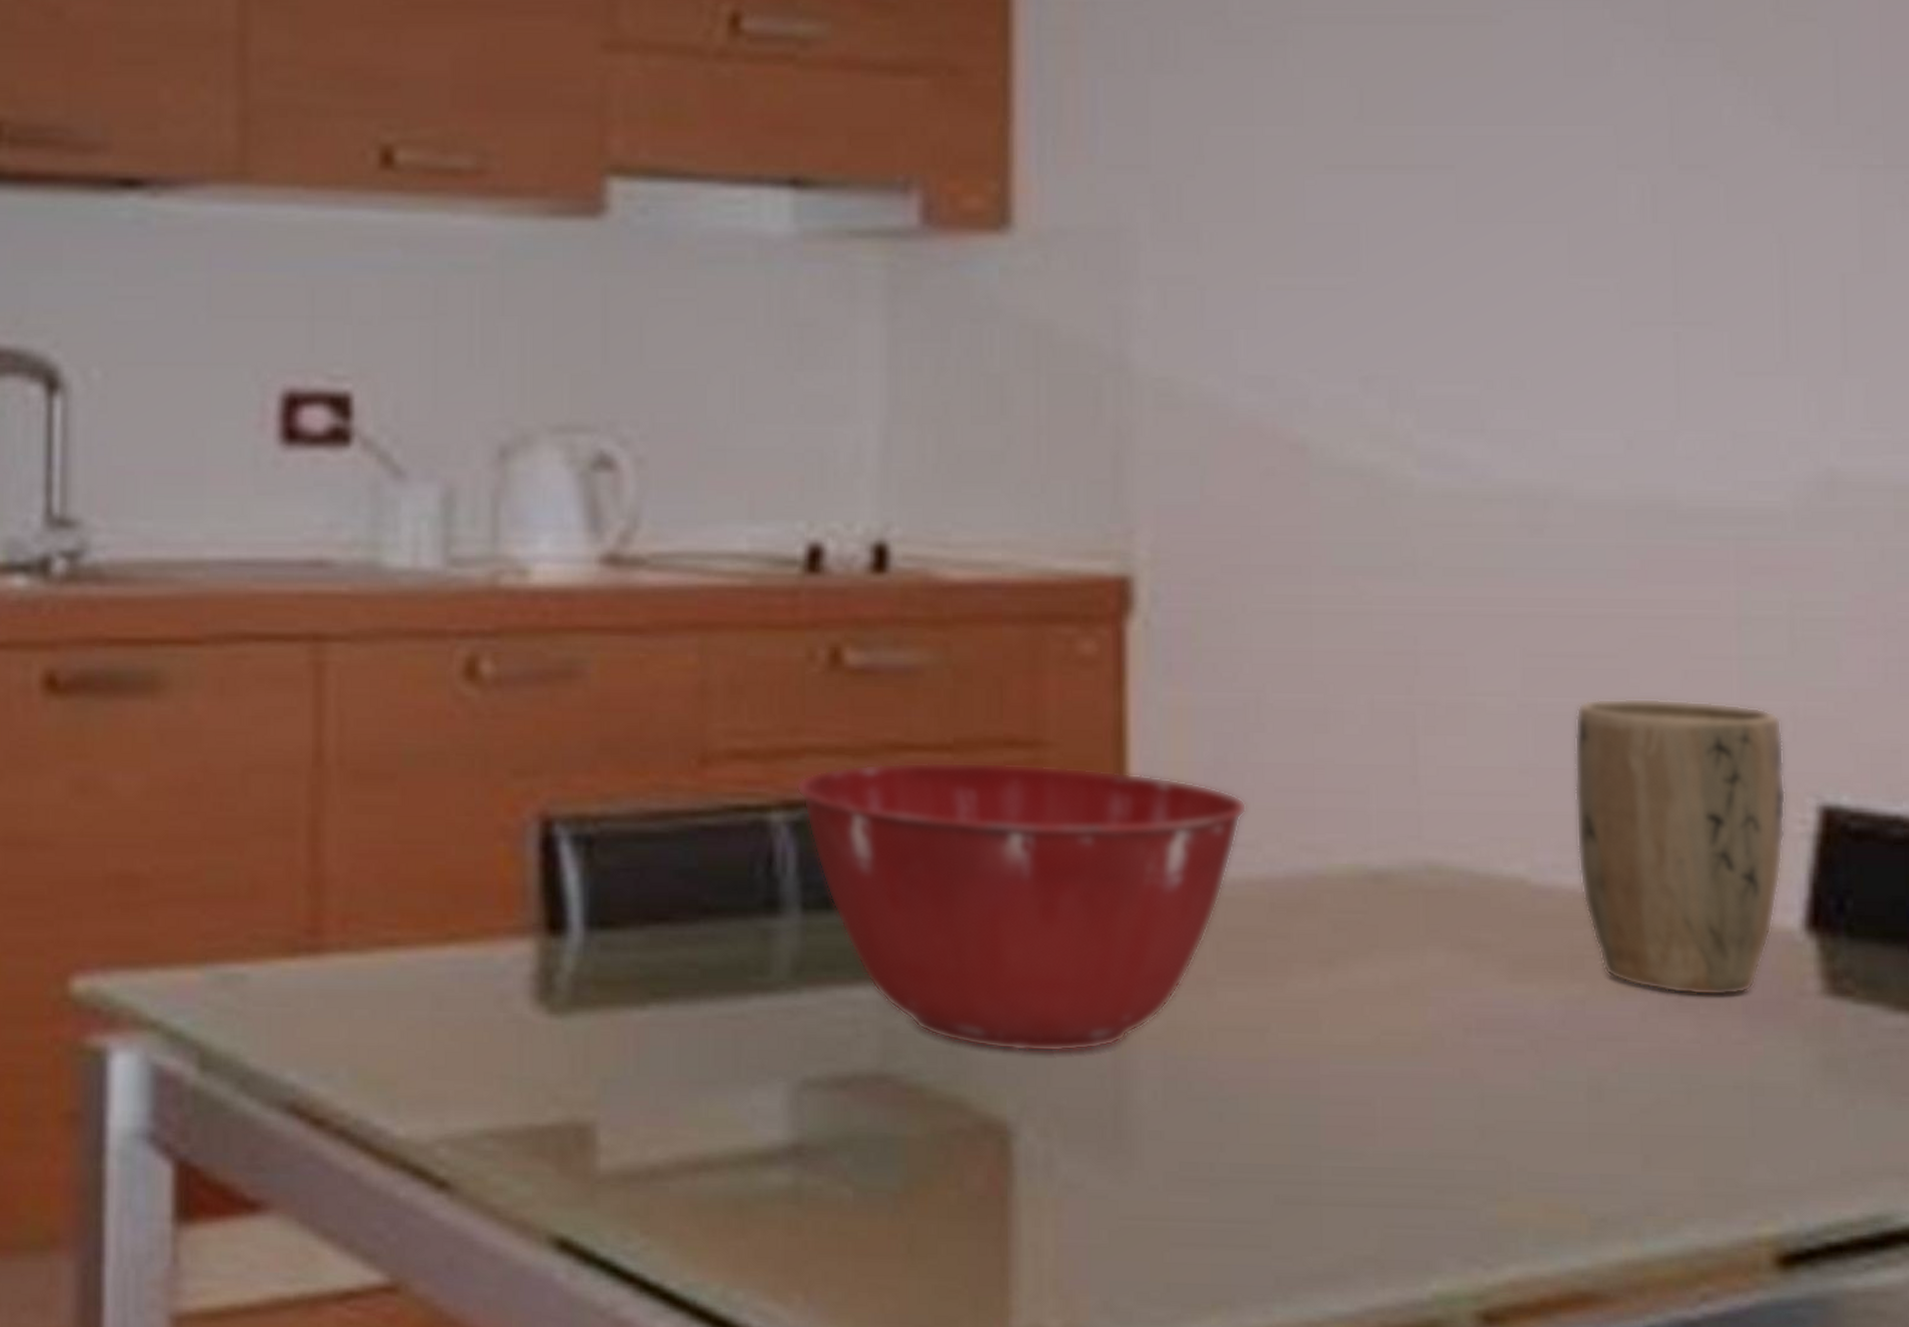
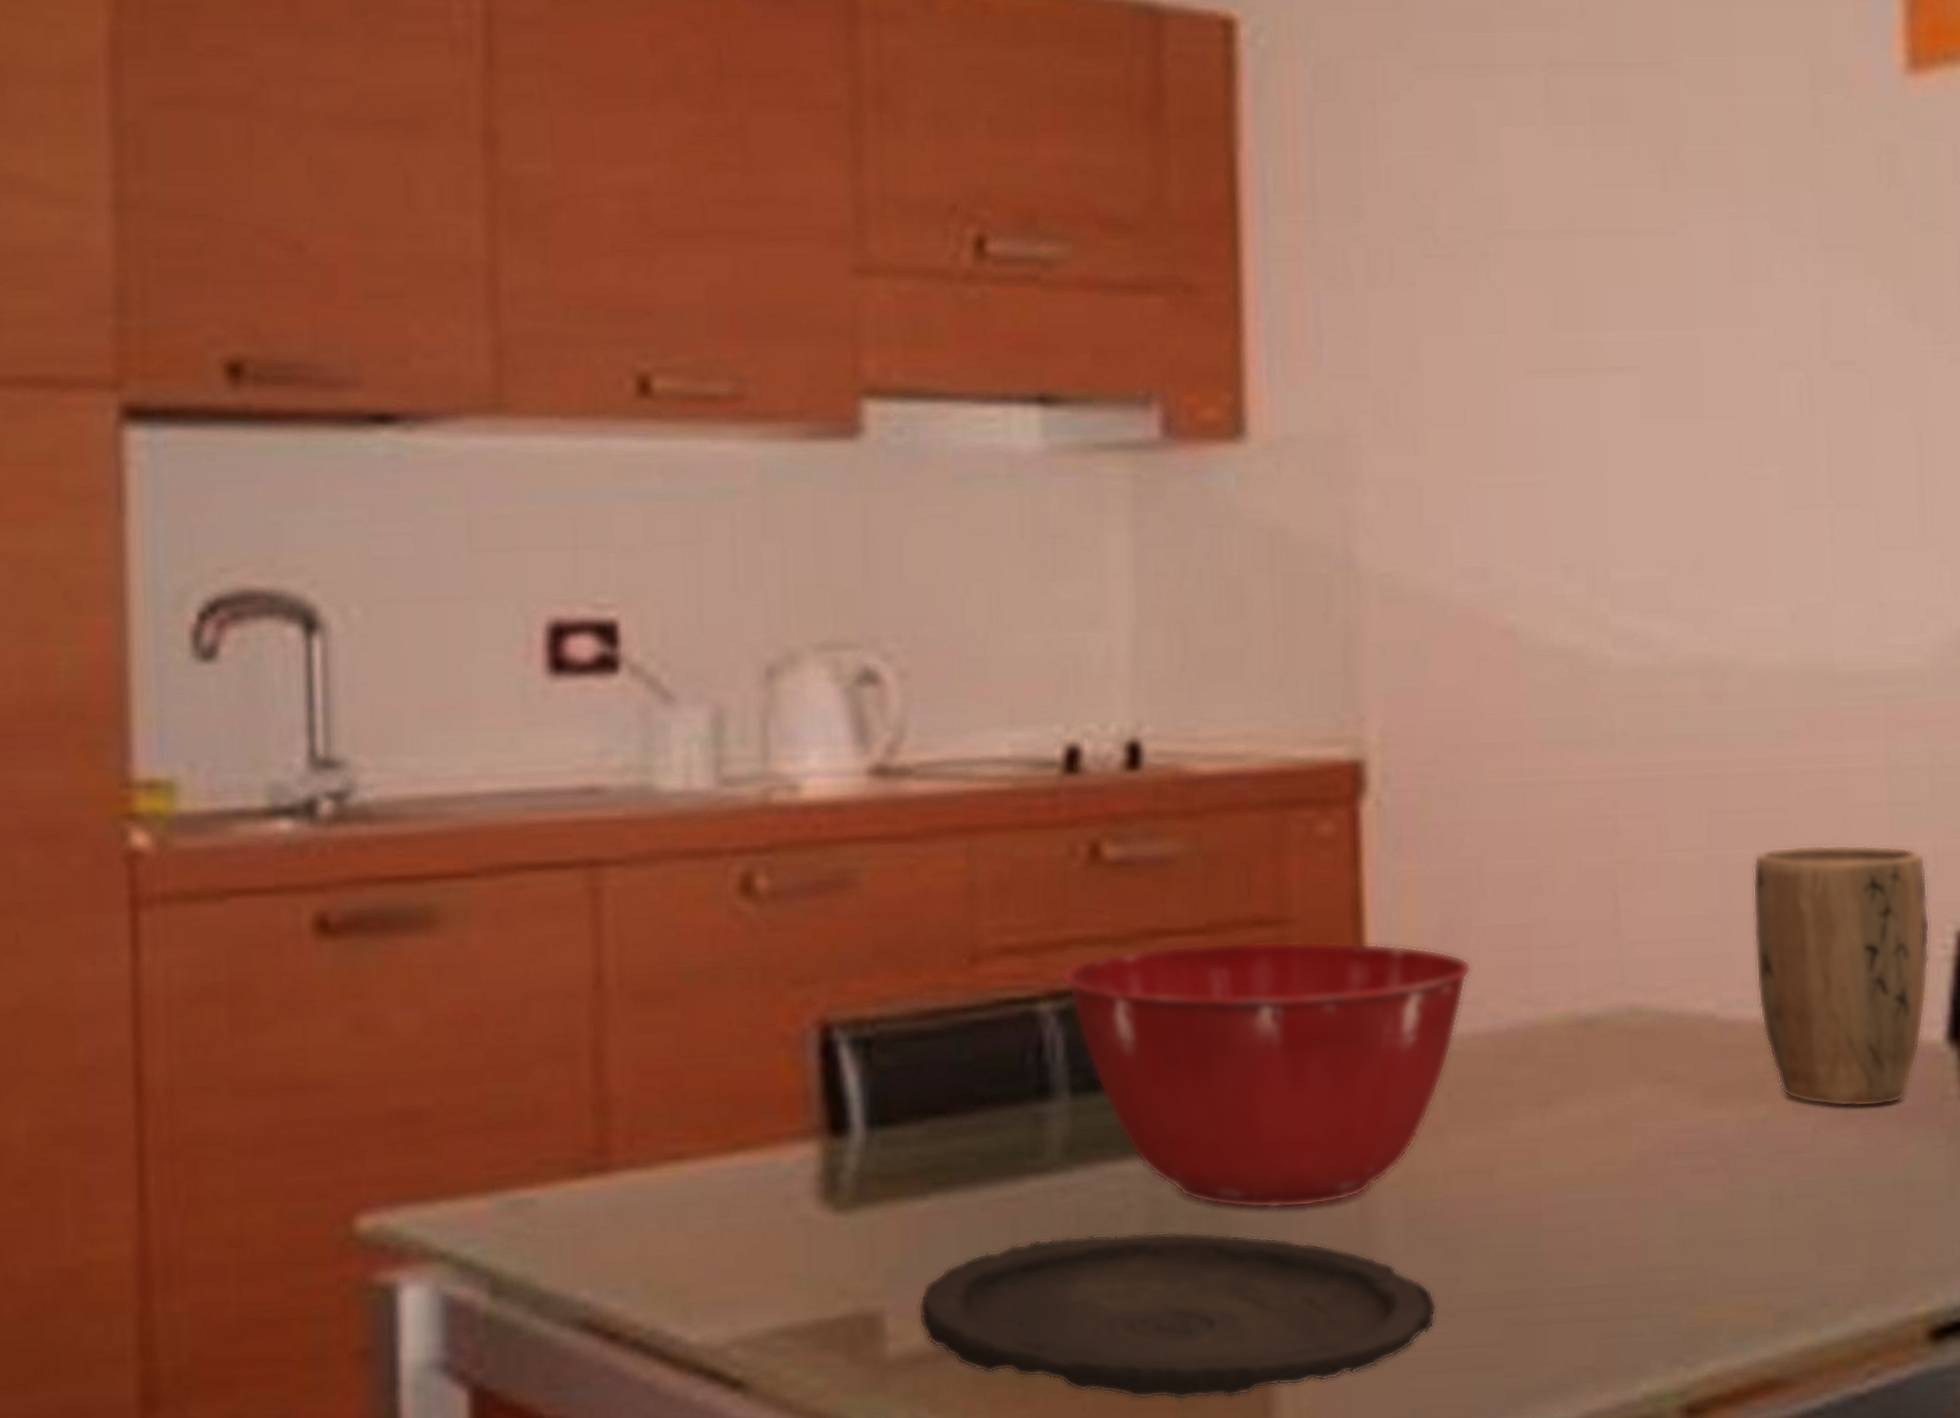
plate: none [632,1060,1198,1252] -> present [918,1231,1437,1401]

